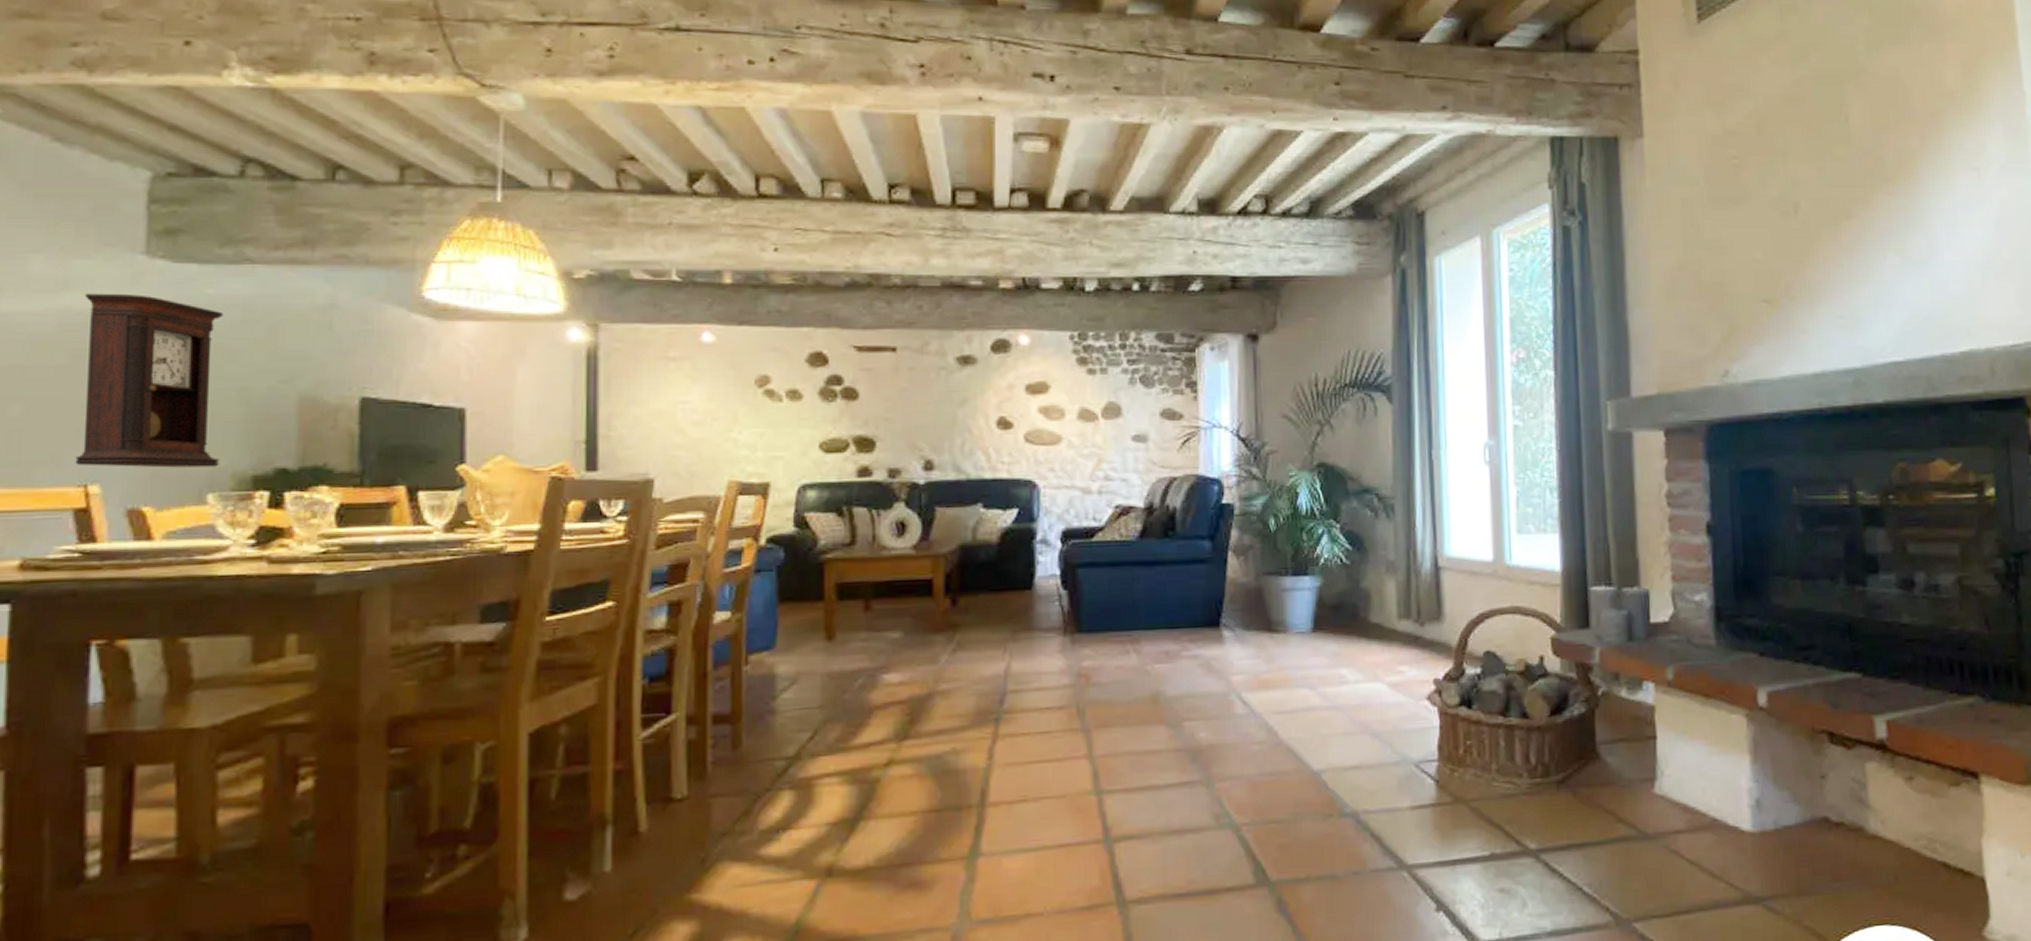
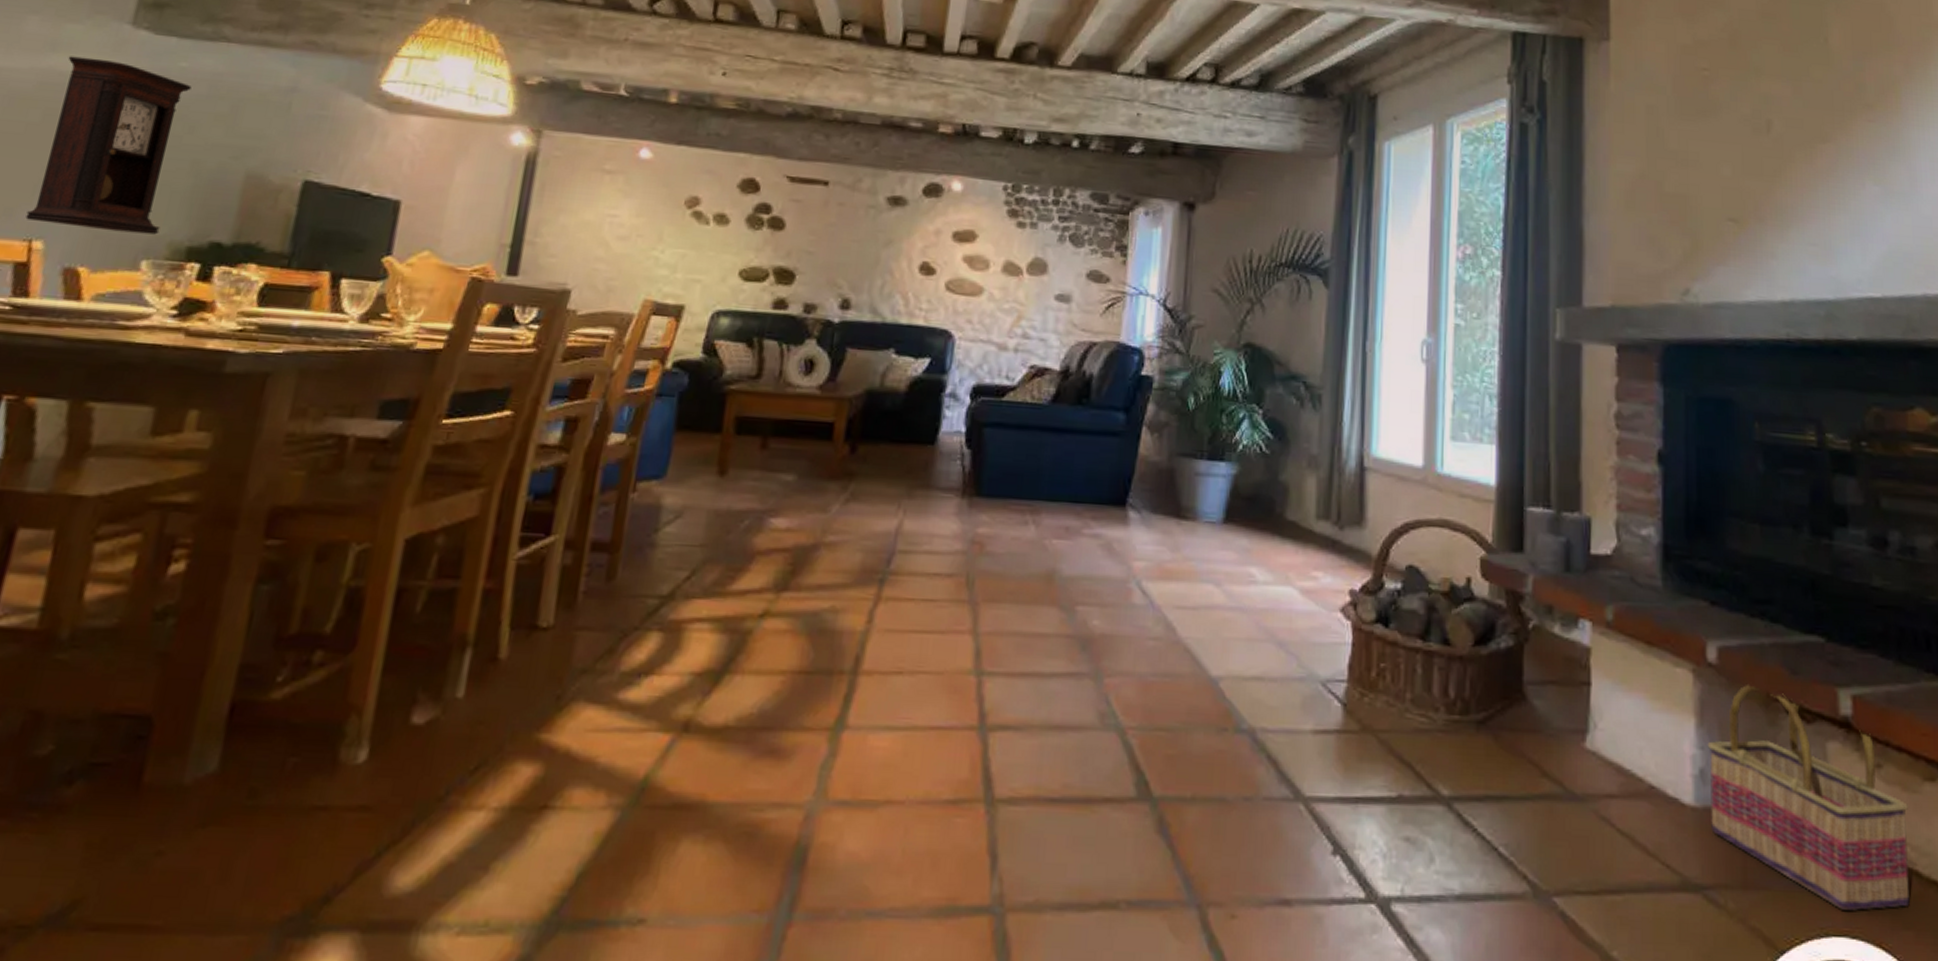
basket: none [1761,719,1940,904] -> present [1707,682,1910,912]

